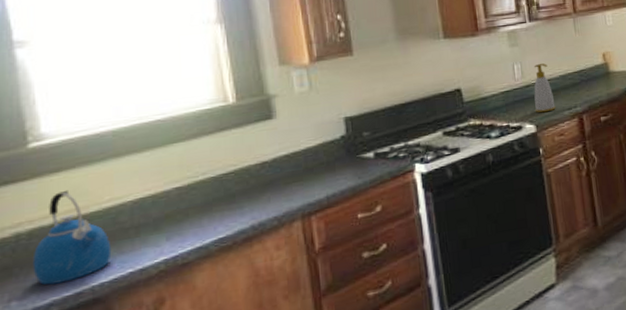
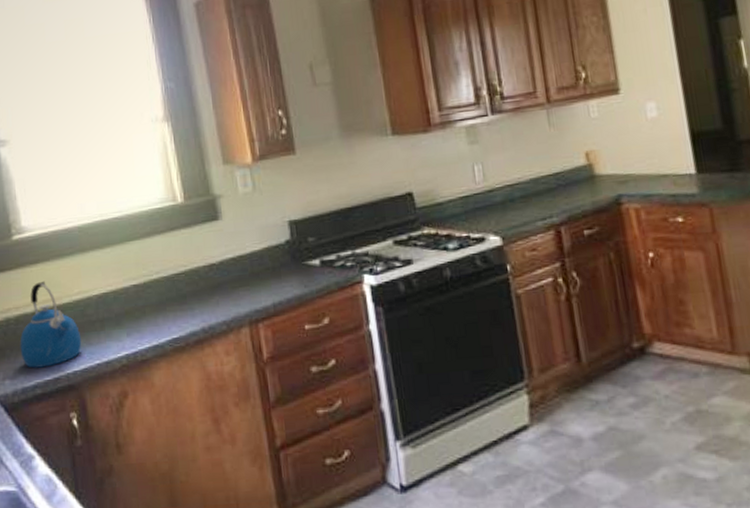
soap bottle: present [533,63,556,113] -> none [498,164,526,223]

